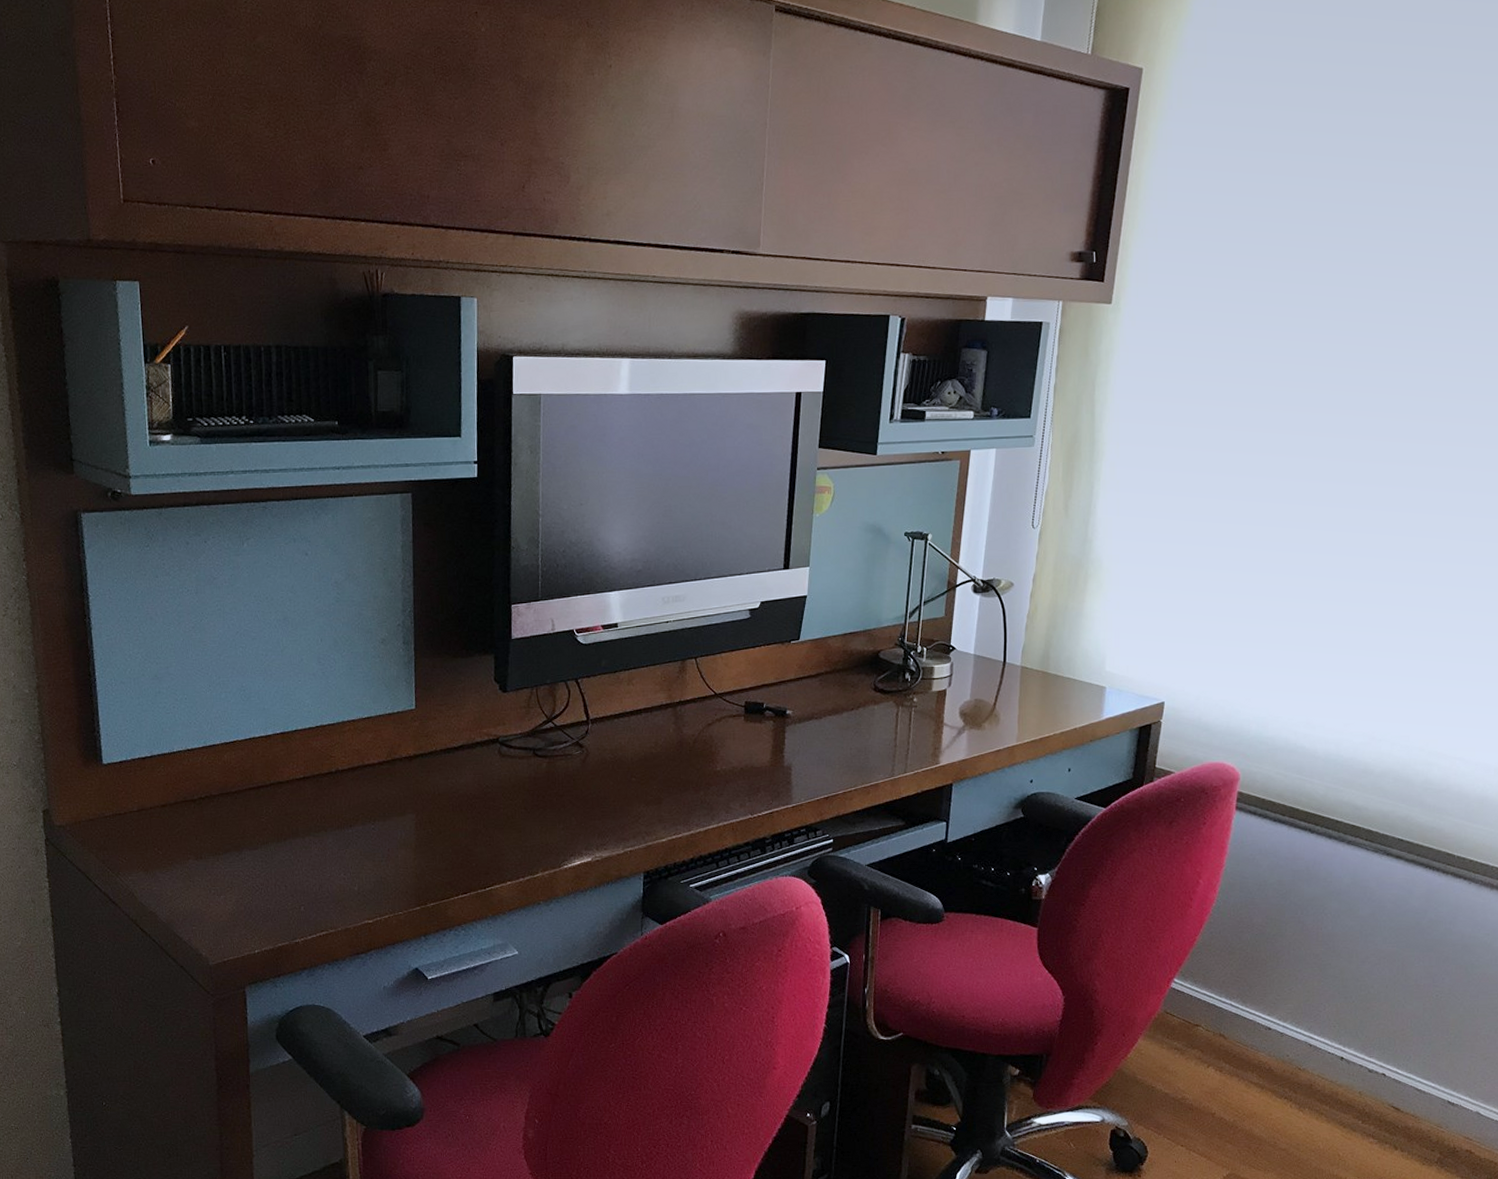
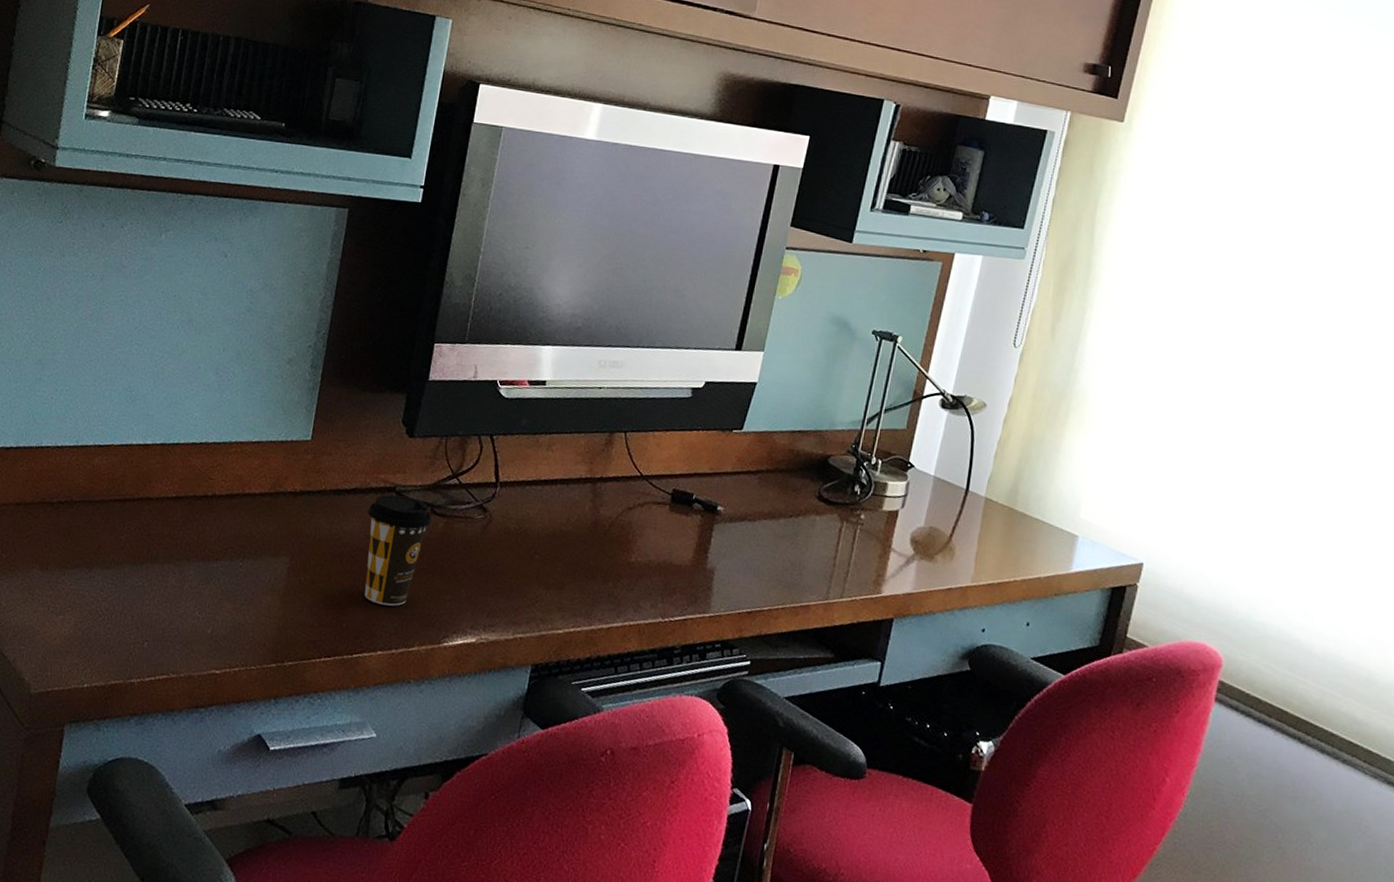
coffee cup: none [477,745,535,842] -> present [364,494,432,606]

